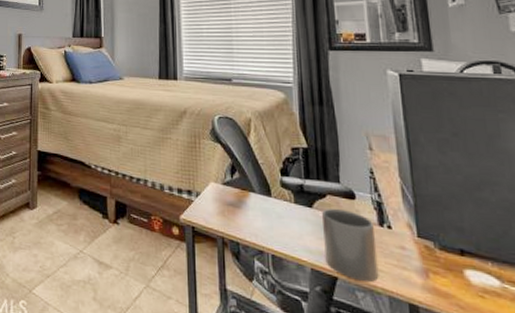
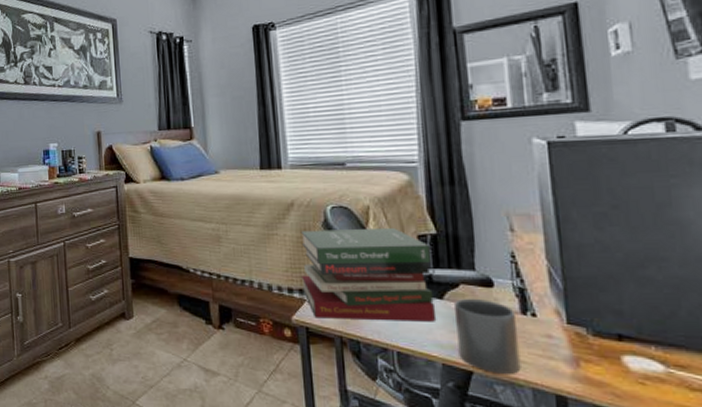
books: none [189,136,307,229] -> present [300,227,437,322]

